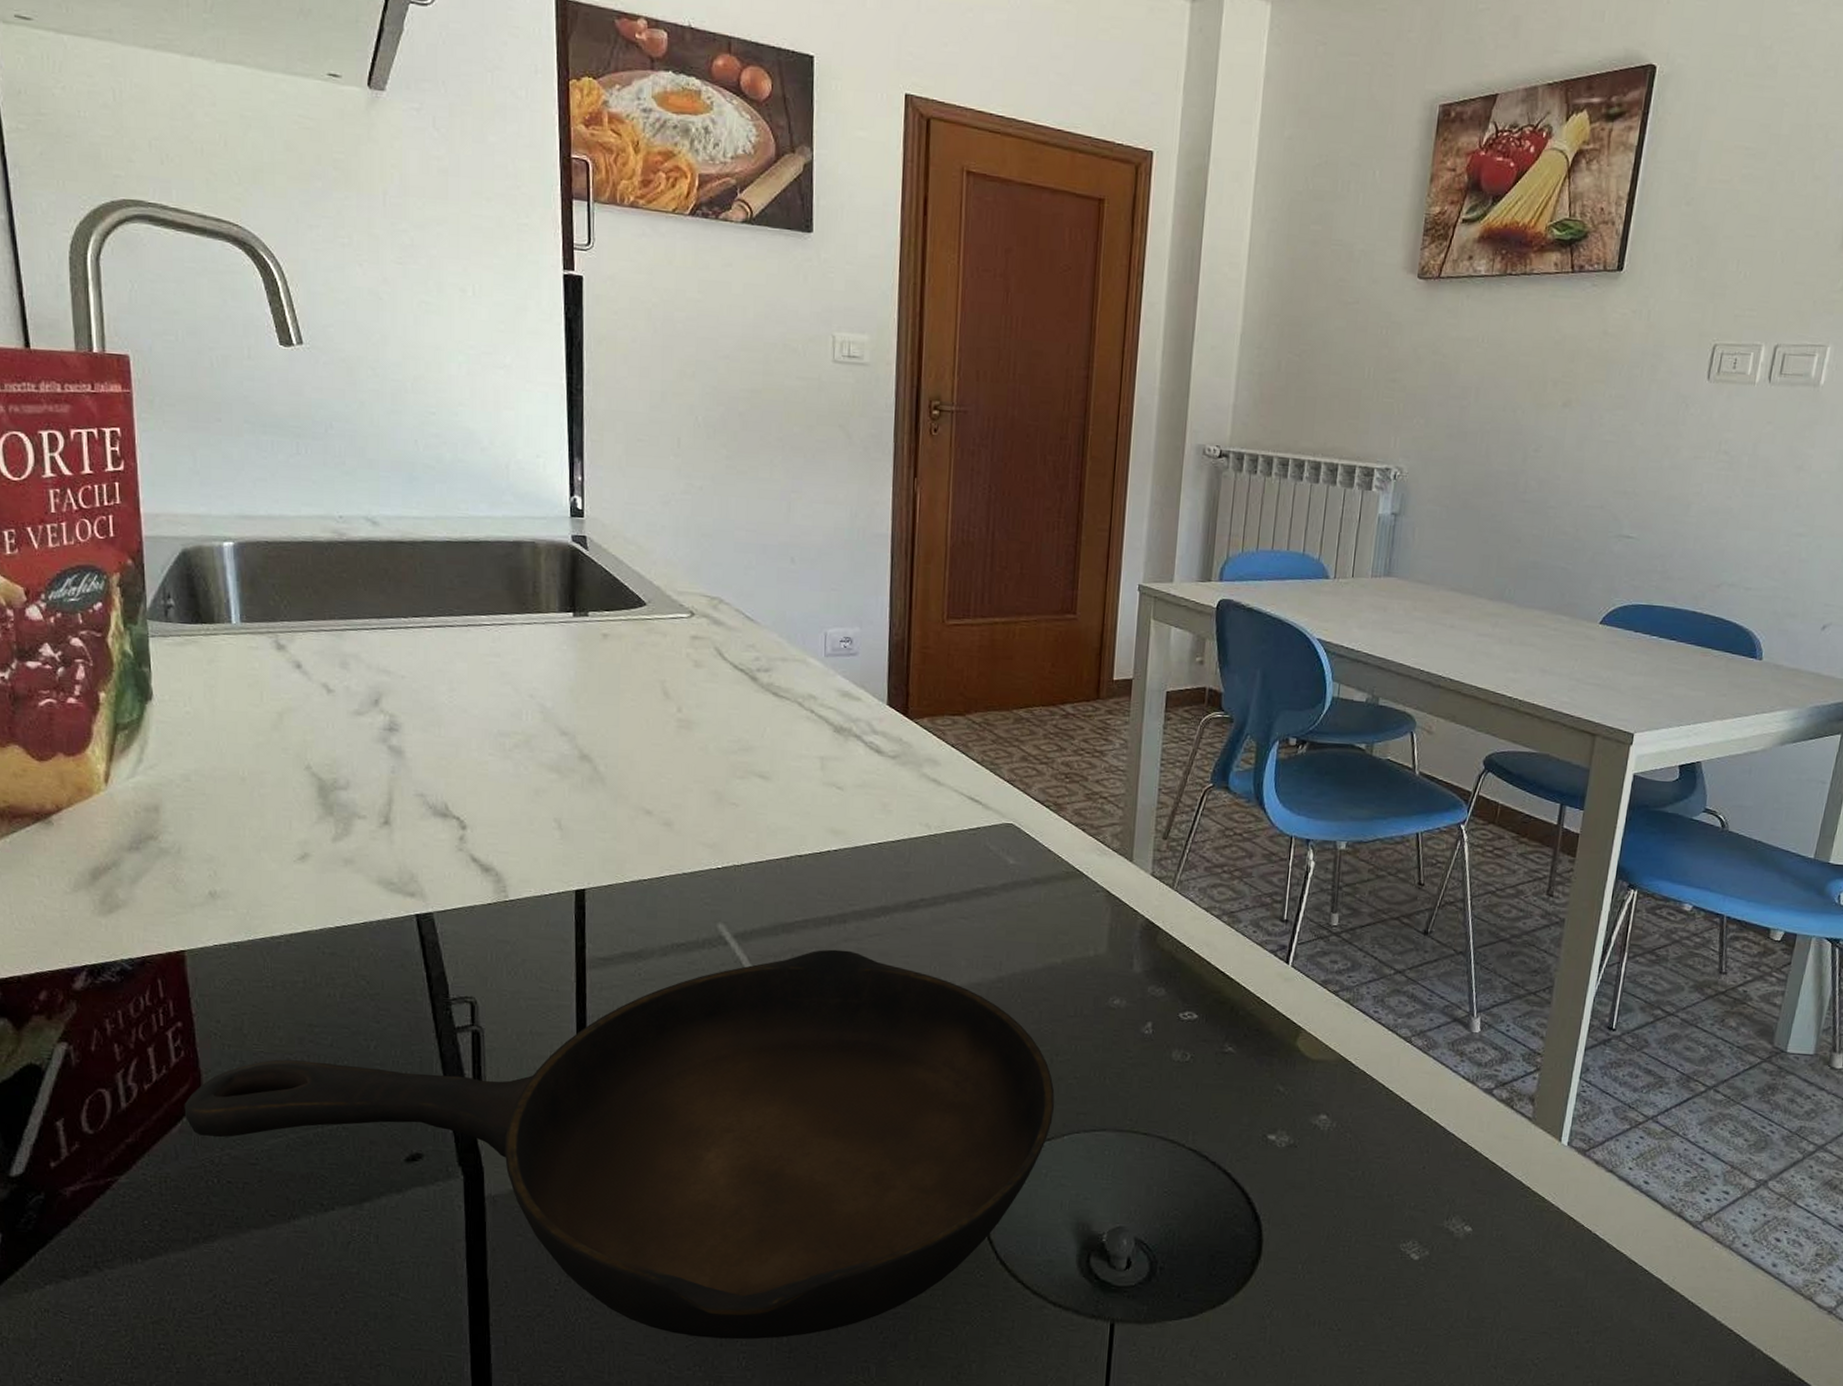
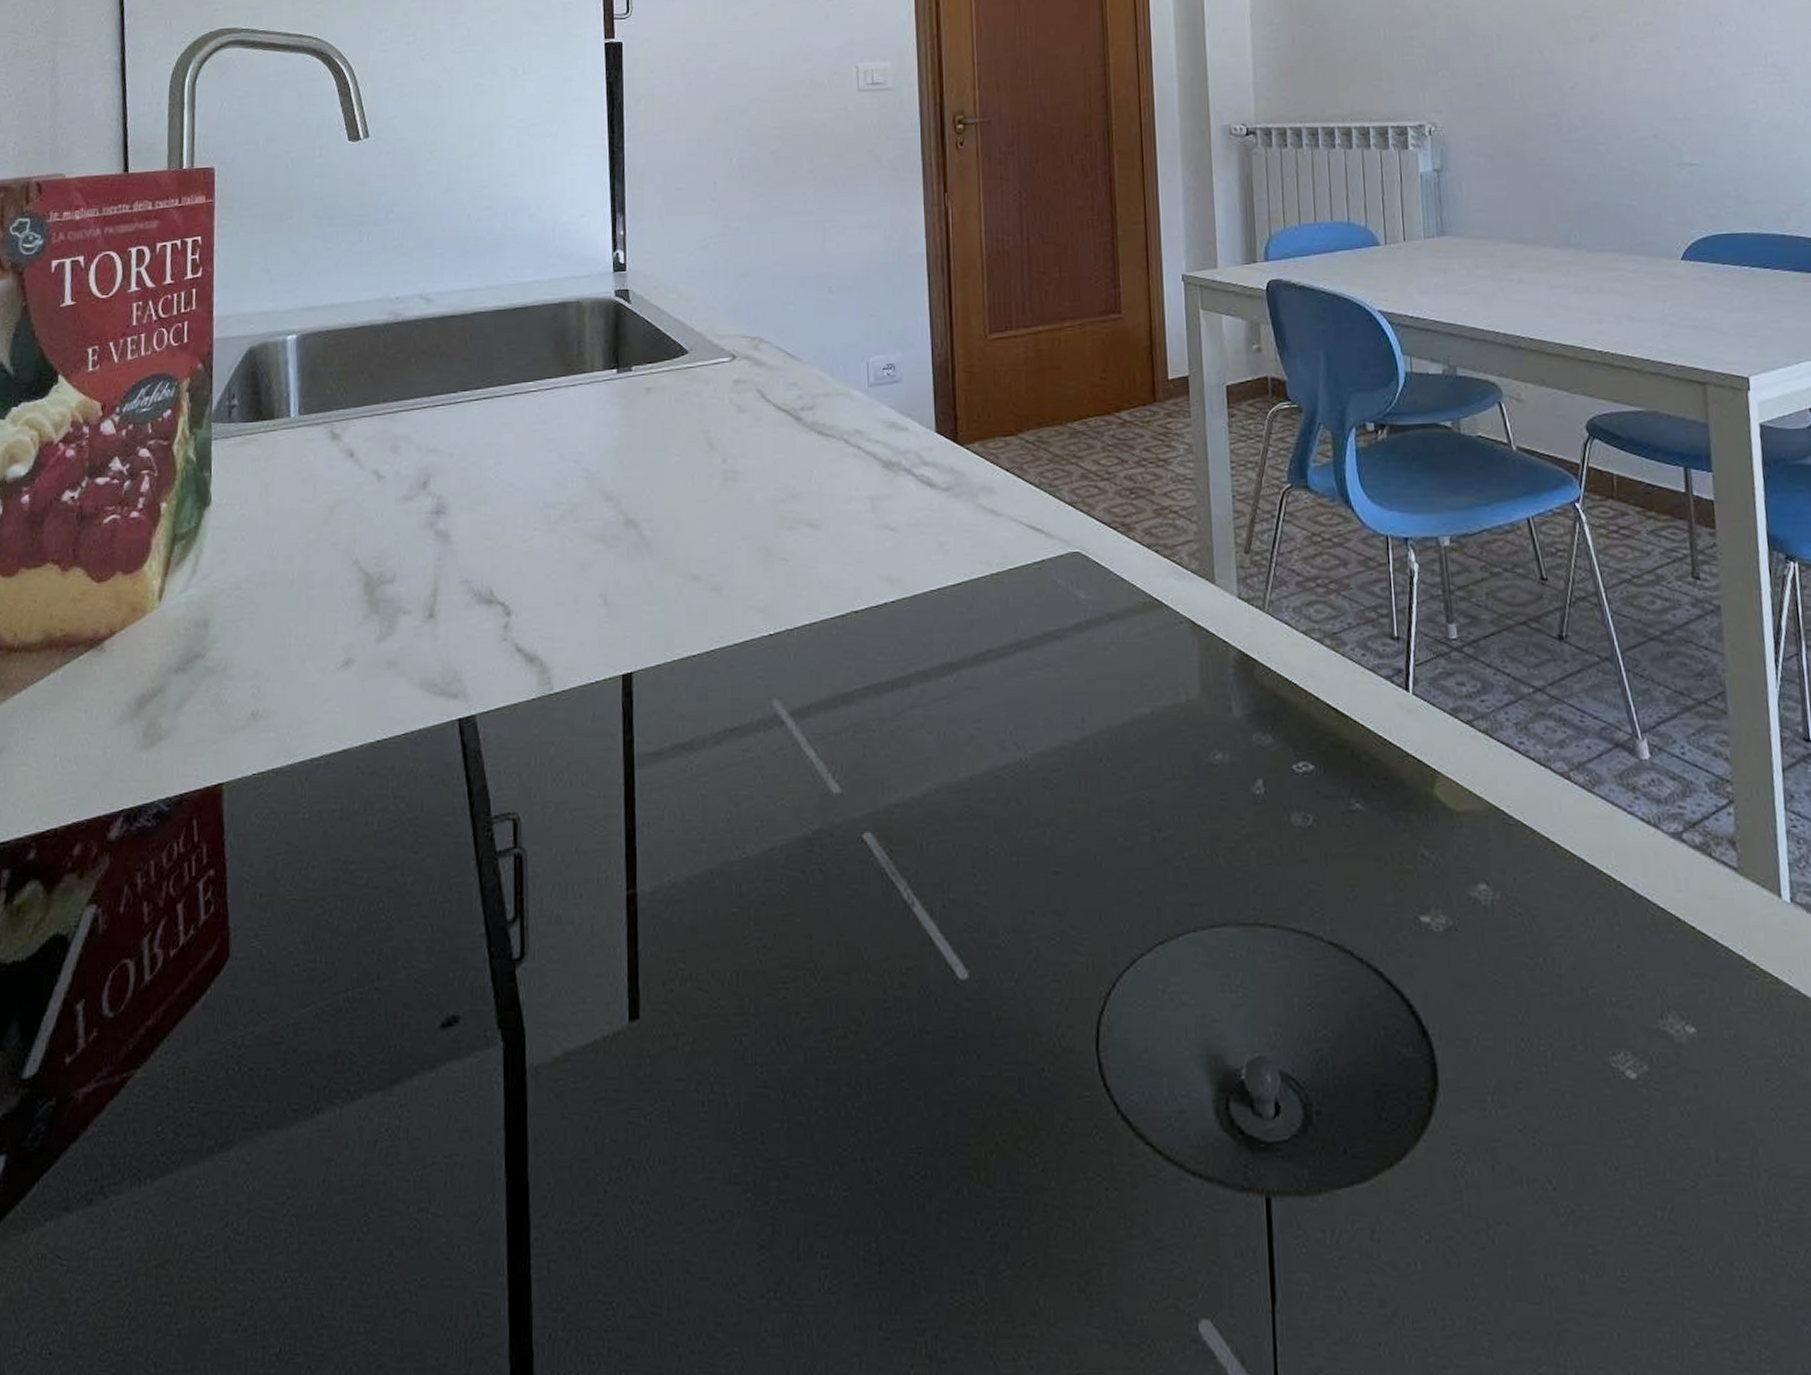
frying pan: present [184,949,1055,1340] -> none [209,719,1163,1249]

